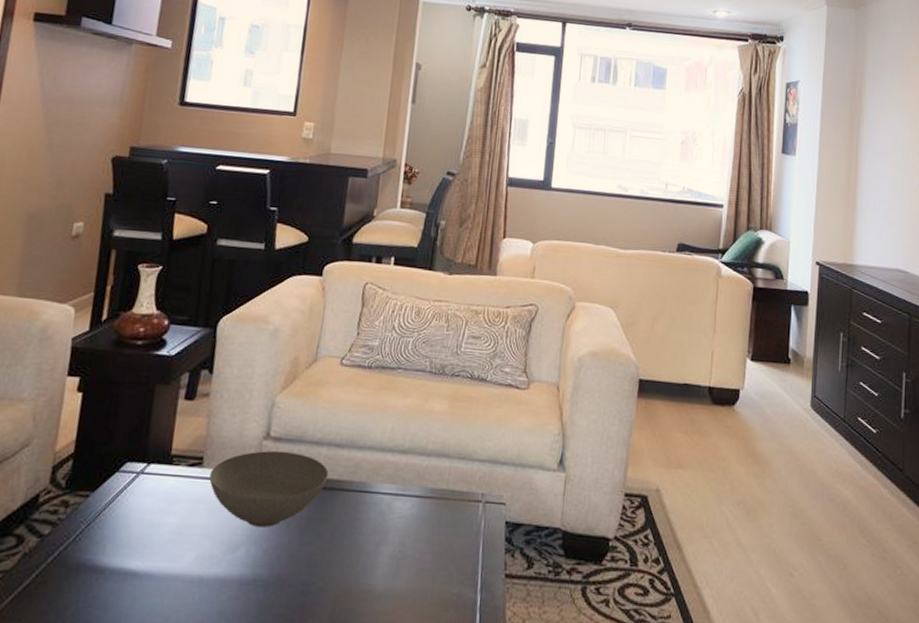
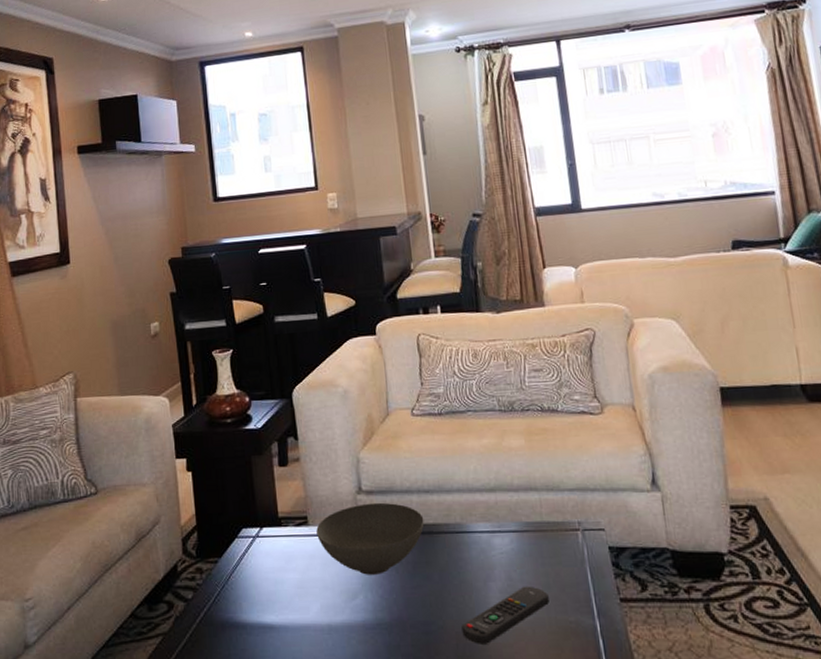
remote control: none [341,553,437,610] -> present [461,586,549,644]

